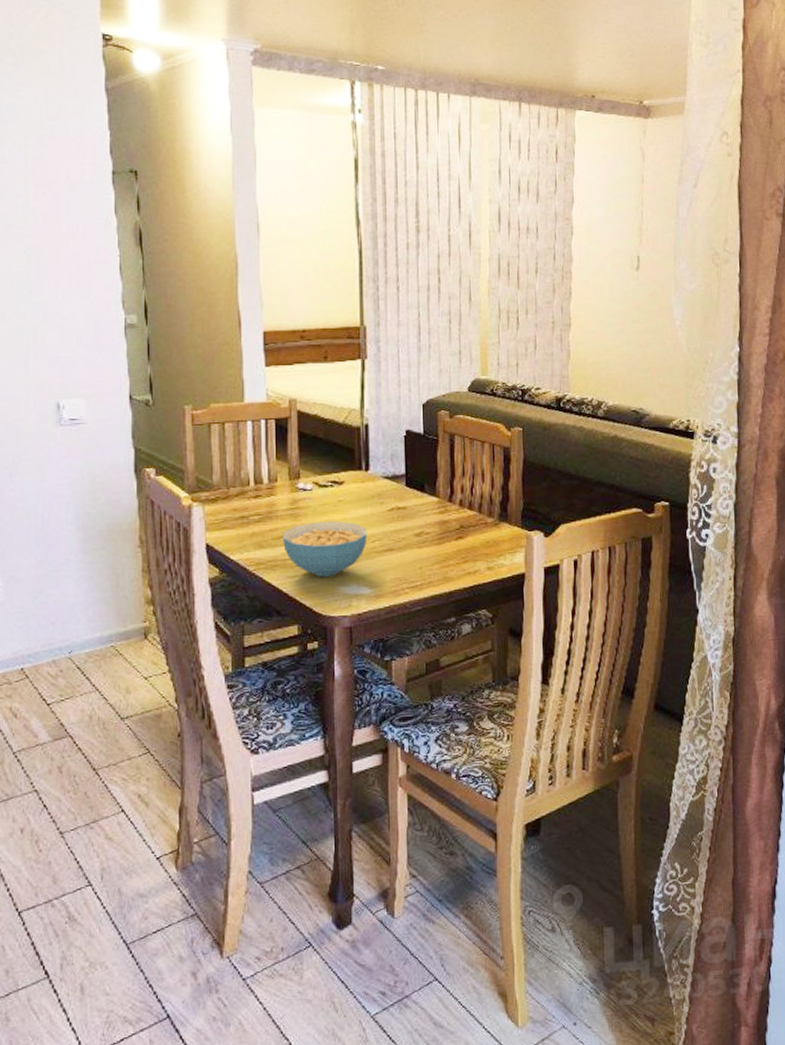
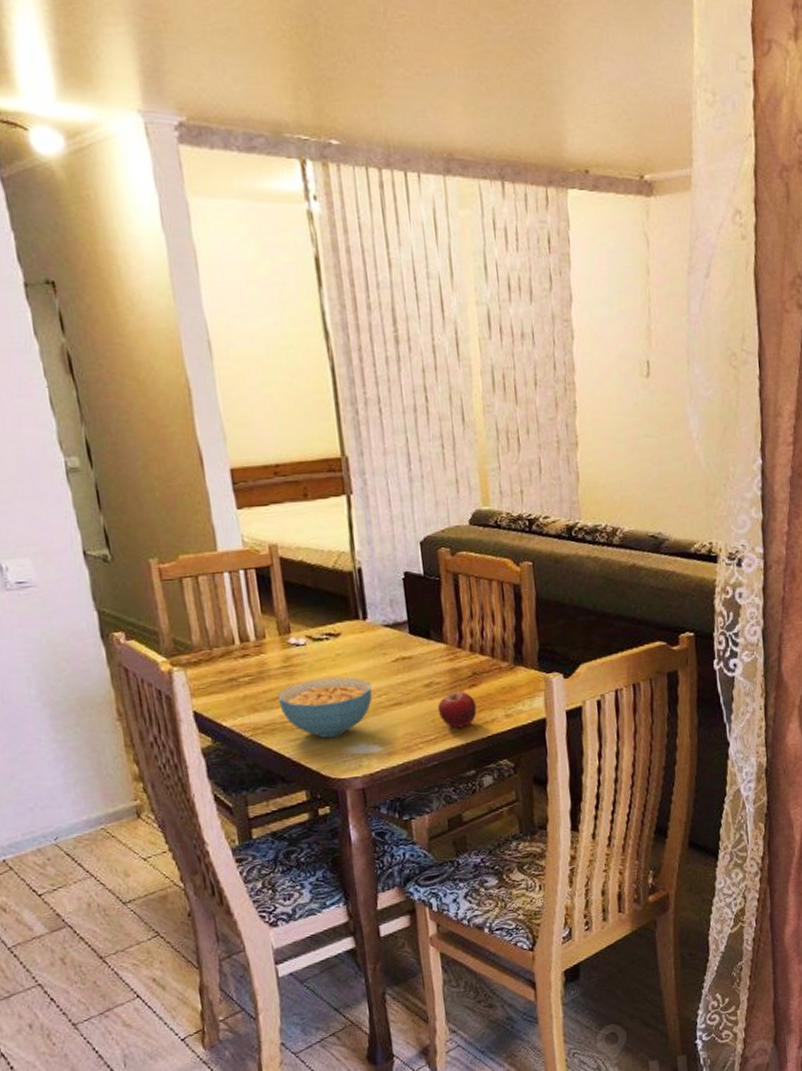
fruit: none [425,541,462,577] -> present [437,690,477,728]

